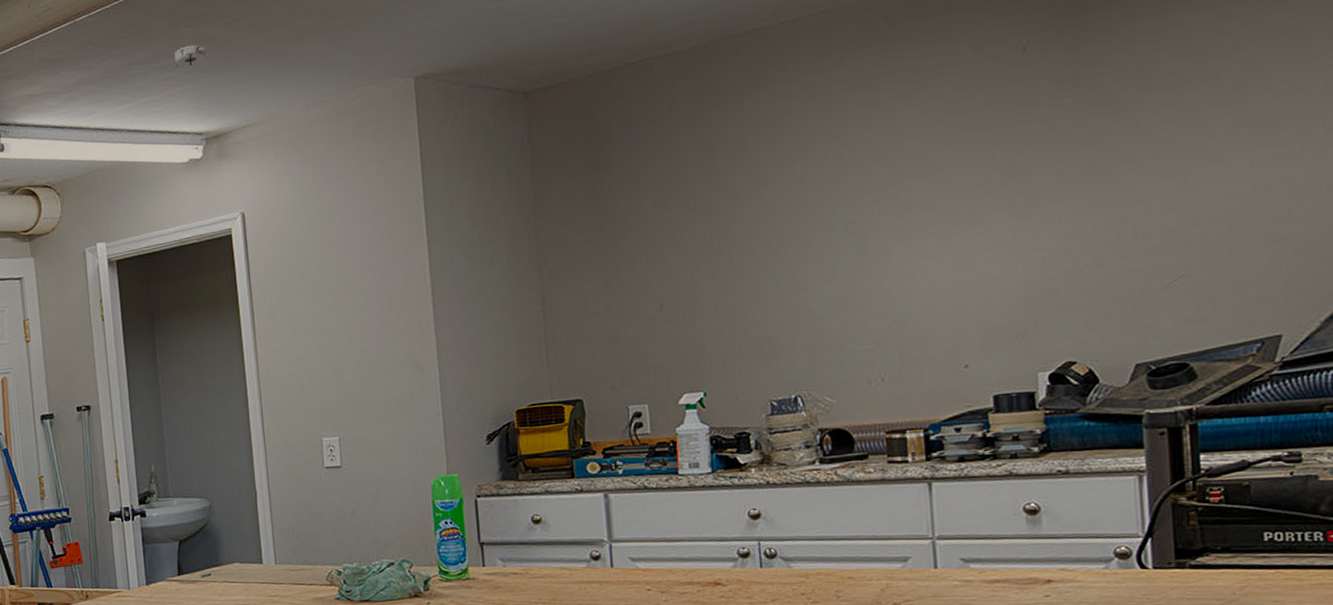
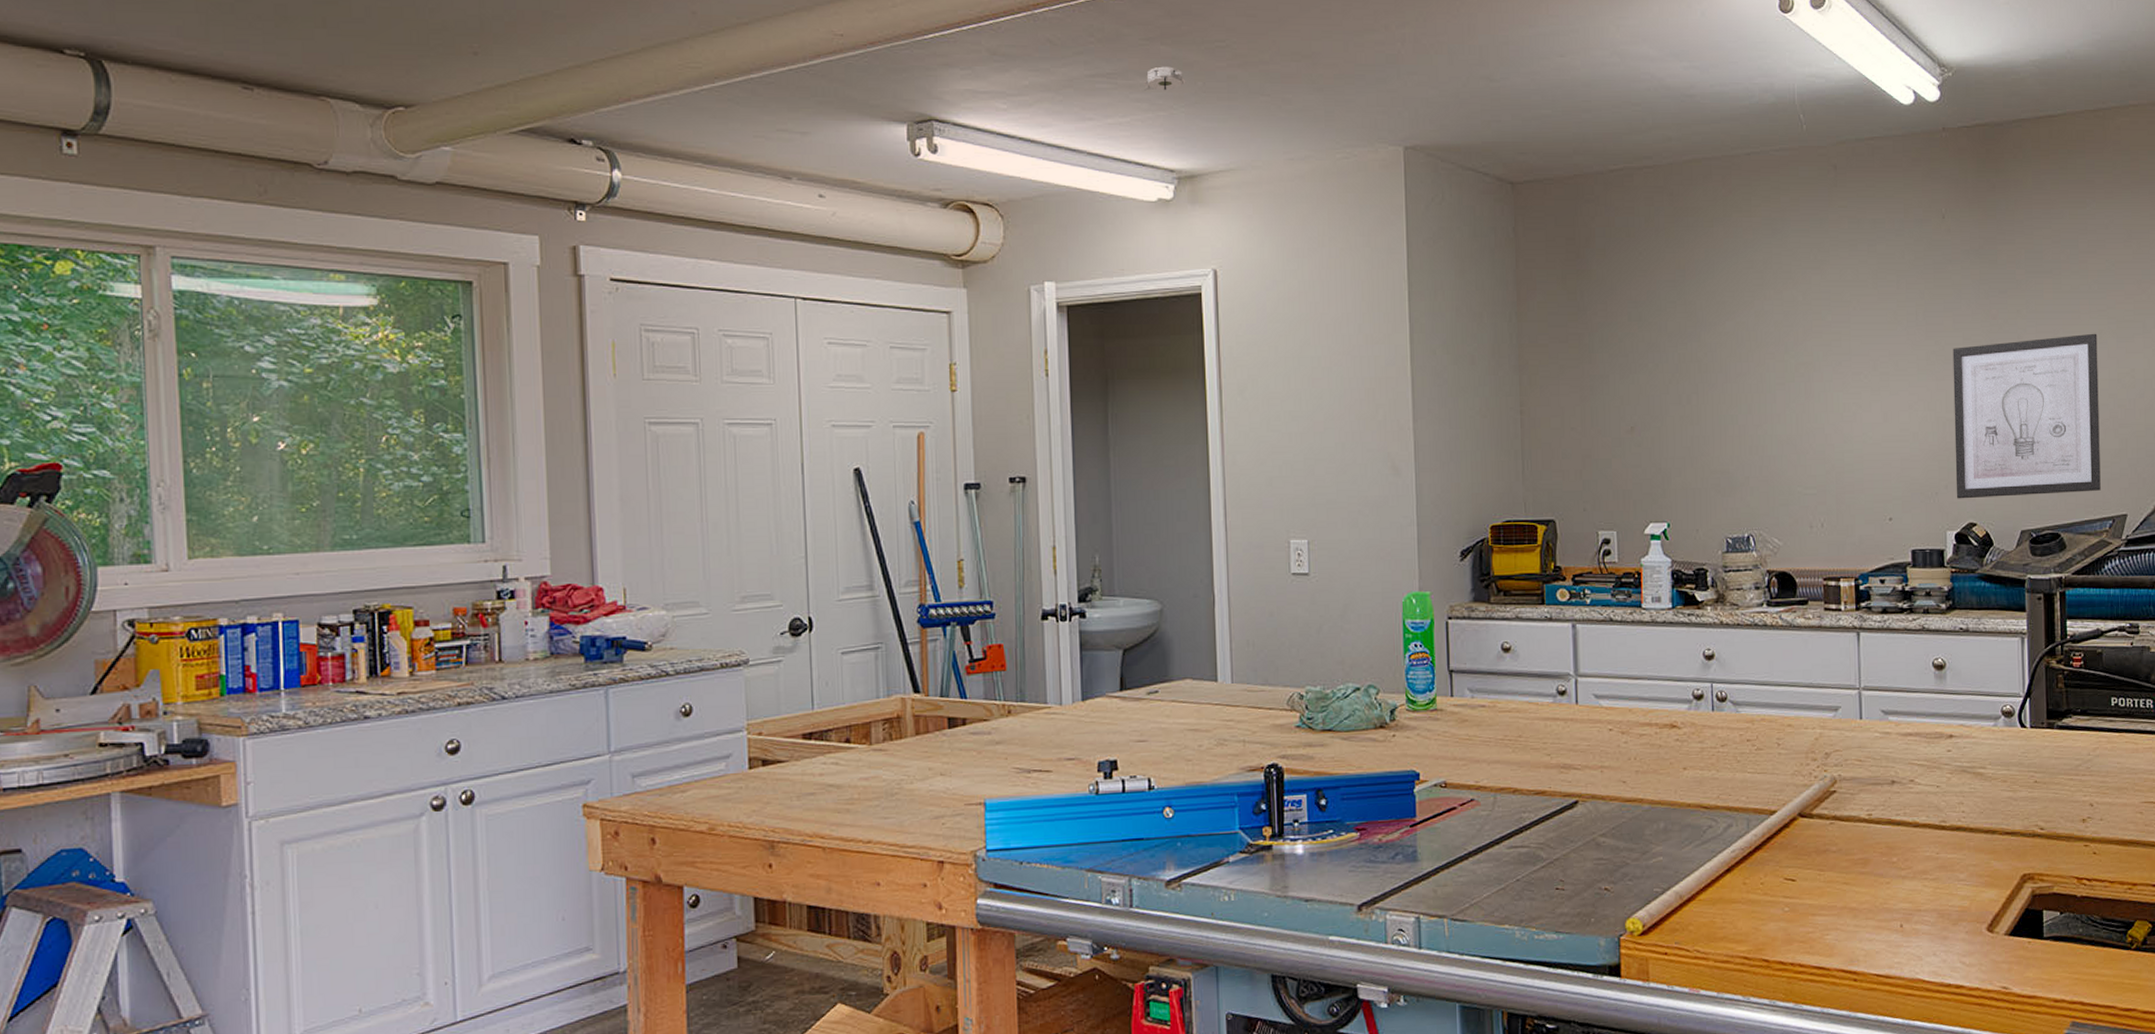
wall art: none [1040,144,1244,339] -> present [1952,333,2101,499]

